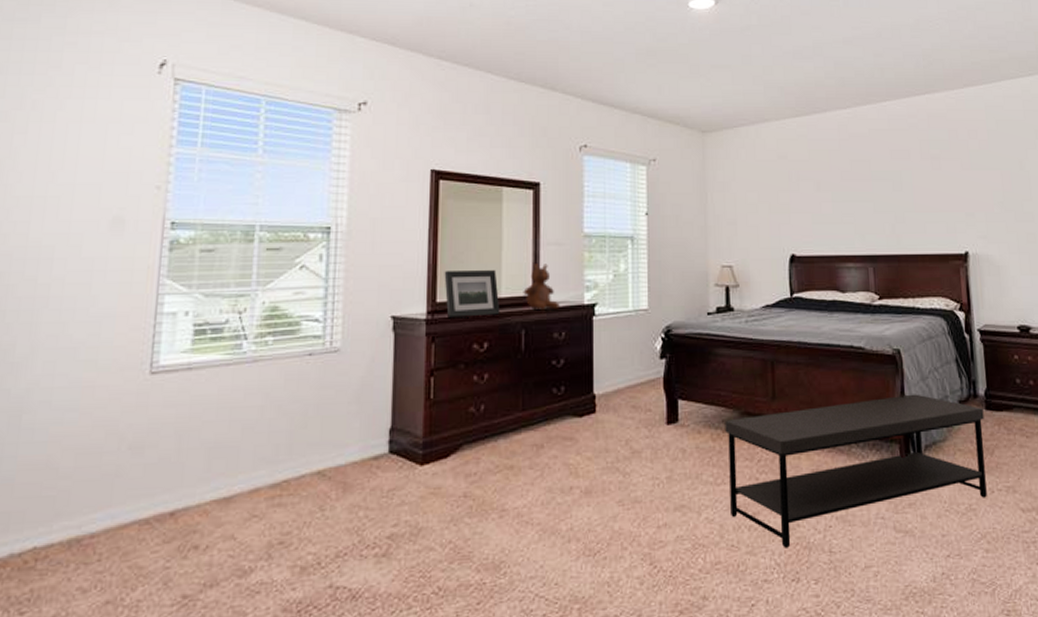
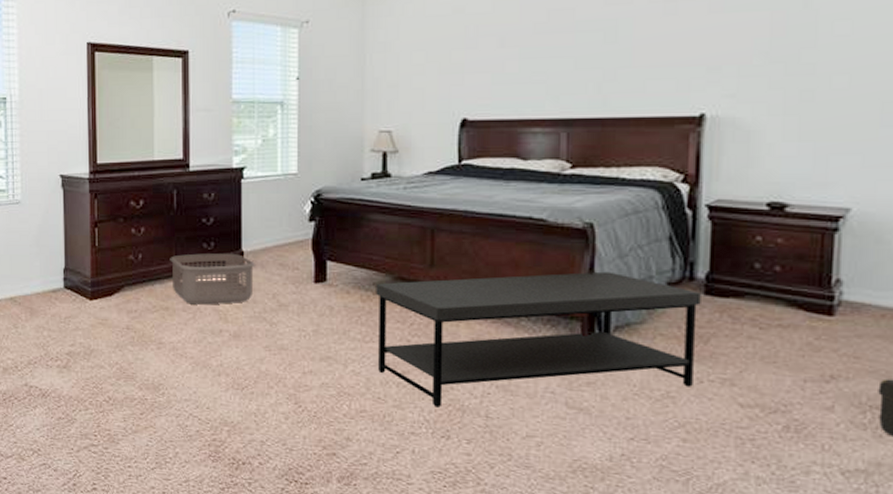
picture frame: present [444,270,500,319] -> none [103,135,154,179]
clothes hamper: none [516,397,609,460] -> present [170,253,256,305]
teddy bear: present [523,263,560,311] -> none [174,129,209,173]

